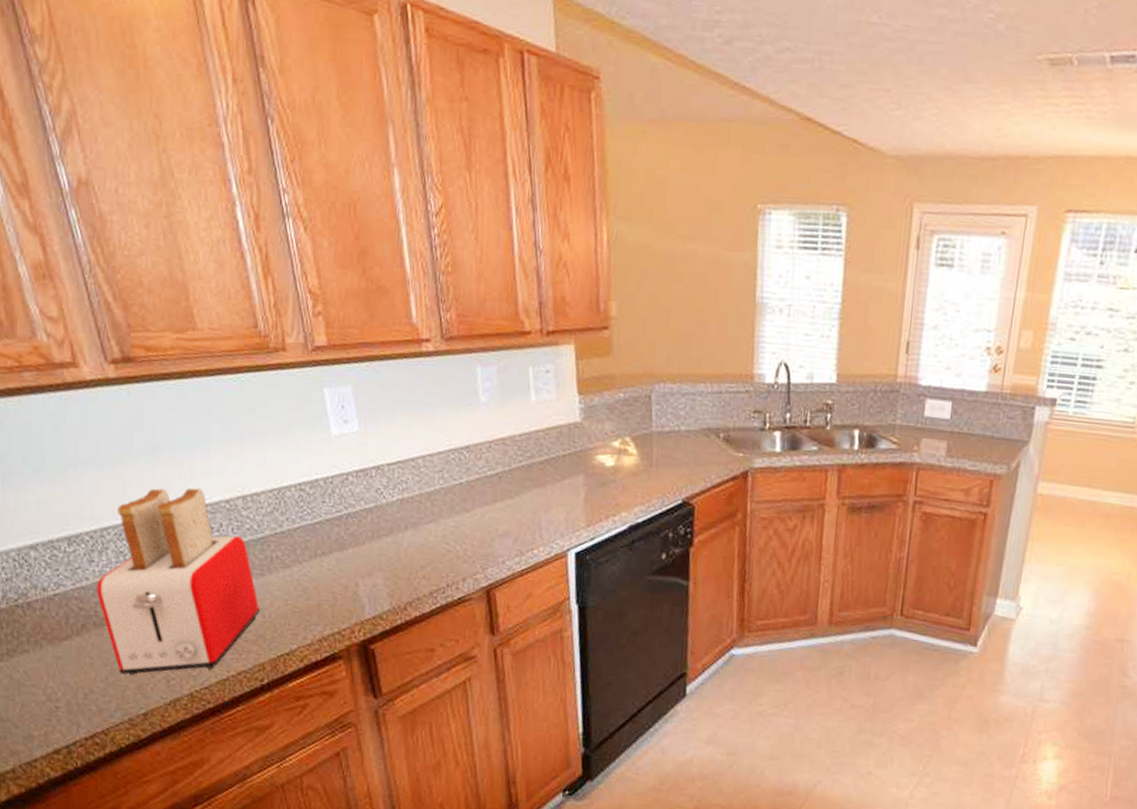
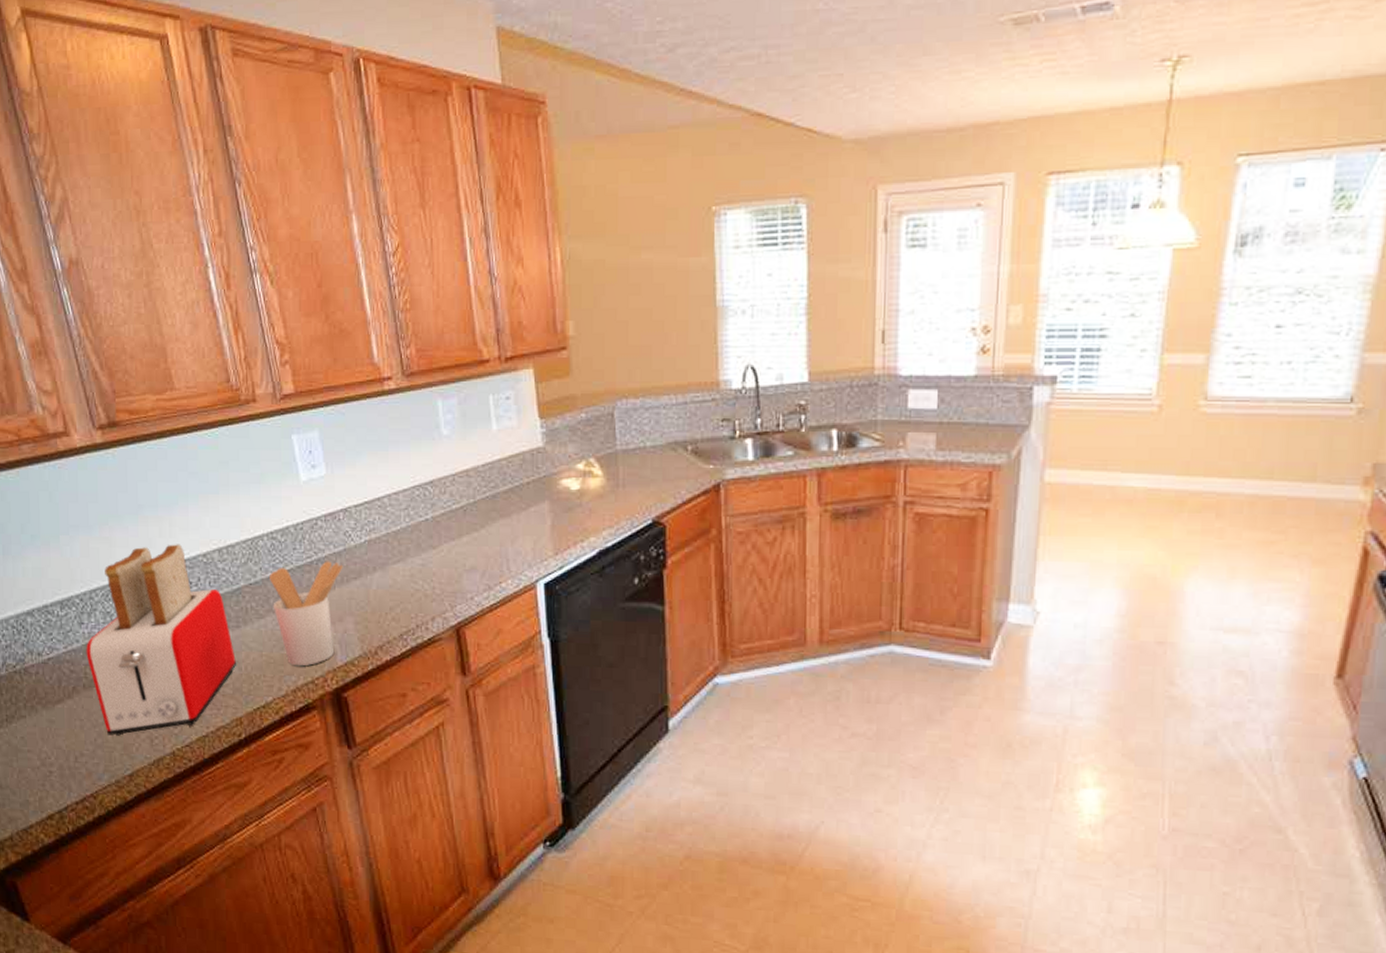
utensil holder: none [297,516,374,617] -> present [270,561,343,667]

